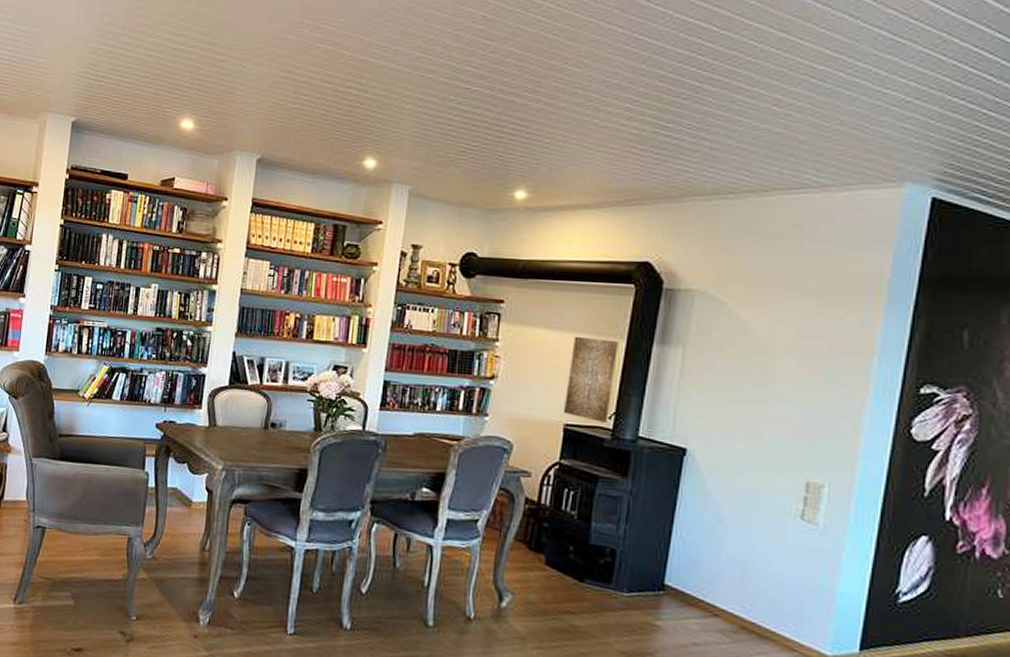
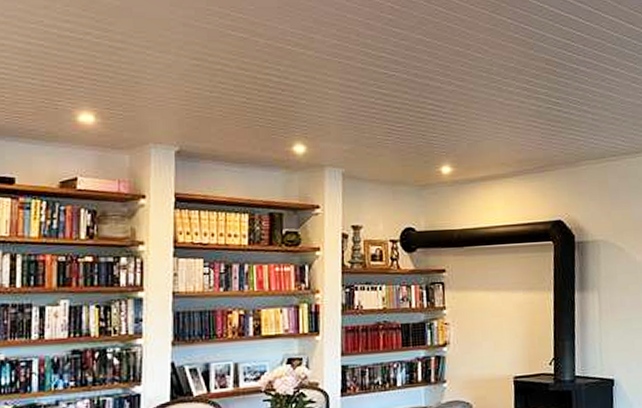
wall art: present [563,336,618,424] -> none [510,293,549,370]

